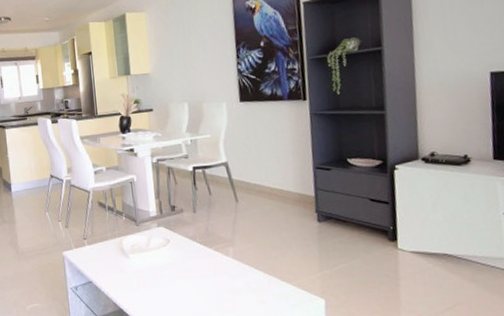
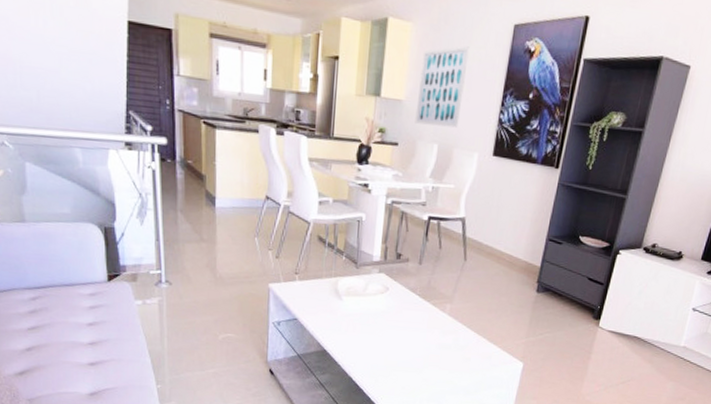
wall art: none [159,18,202,90] -> present [415,46,470,128]

